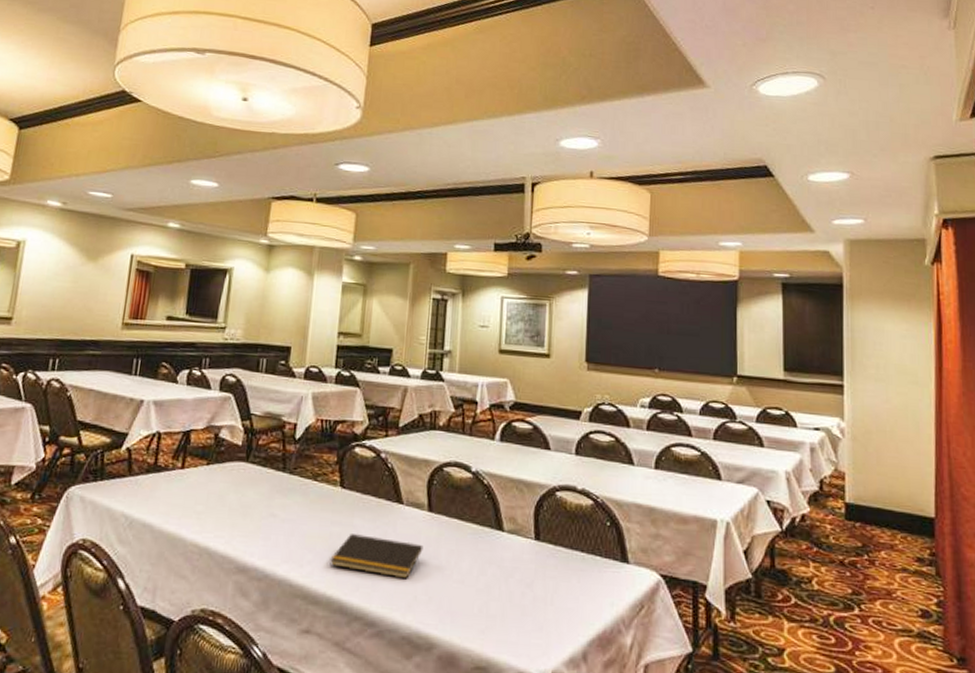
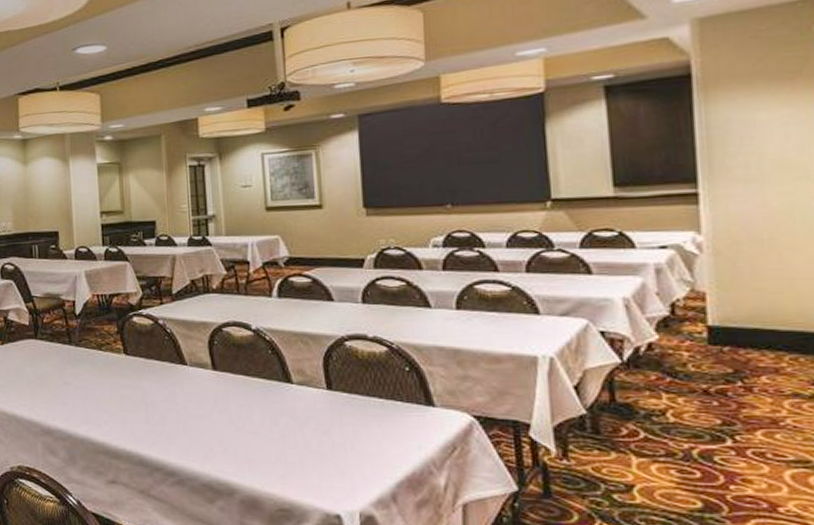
notepad: present [329,534,424,579] -> none [124,395,213,433]

